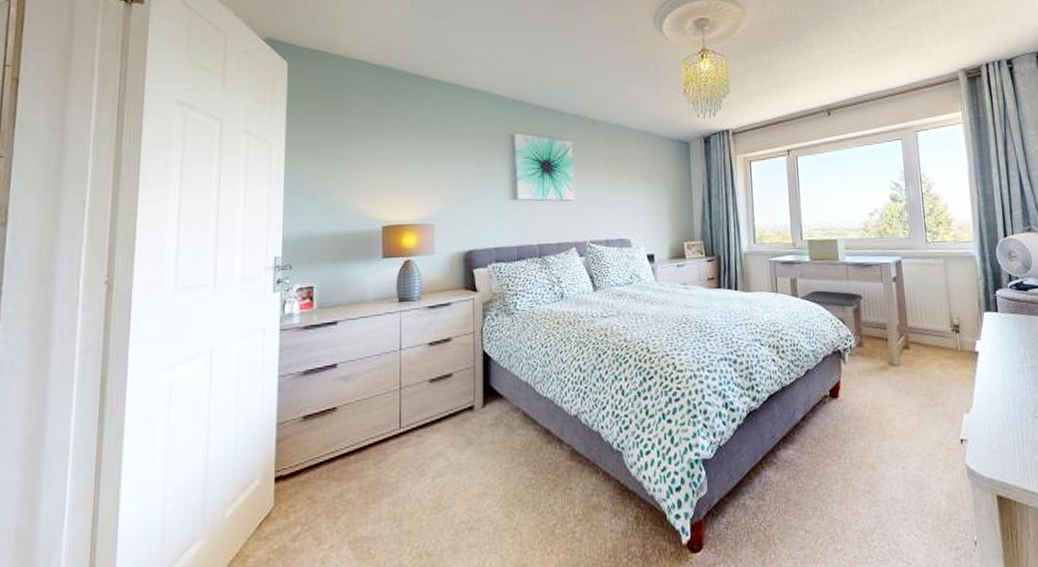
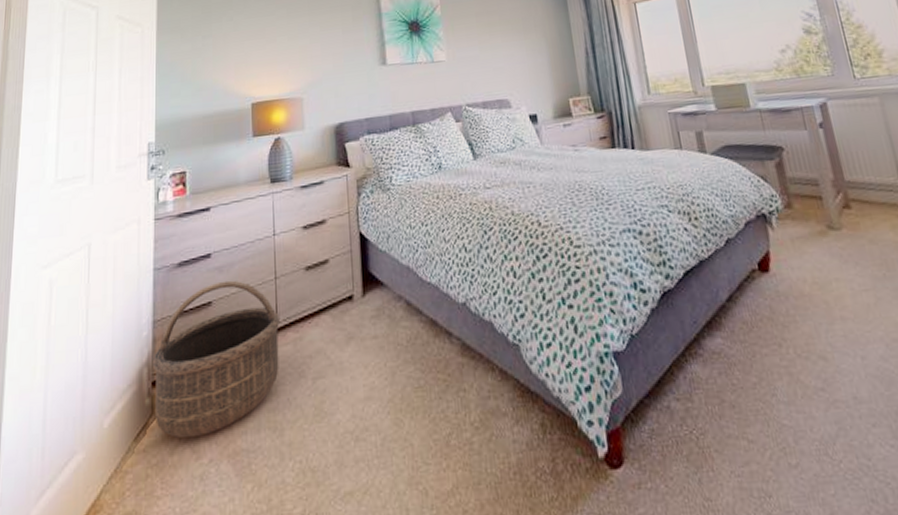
basket: none [275,388,404,528] -> present [152,280,281,439]

